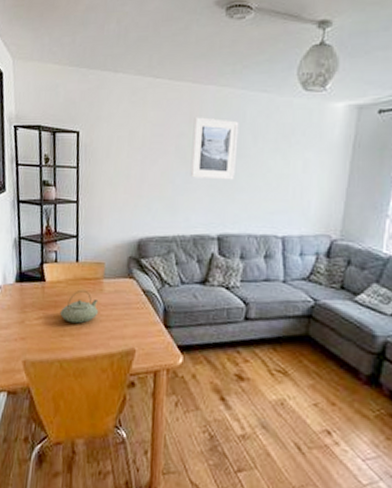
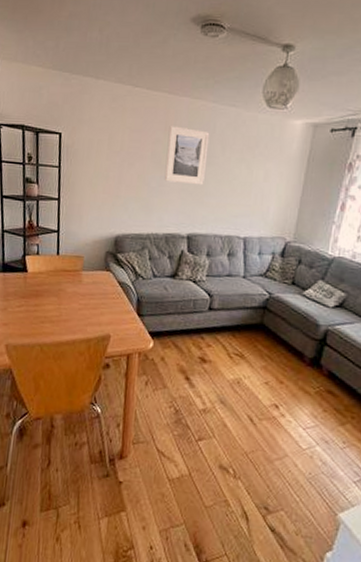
teapot: present [59,289,99,324] -> none [40,280,78,311]

